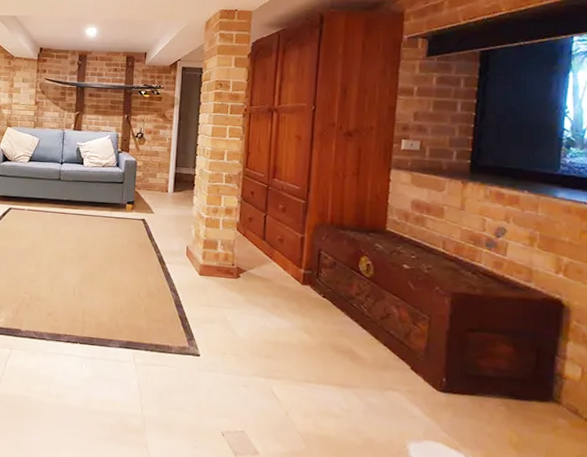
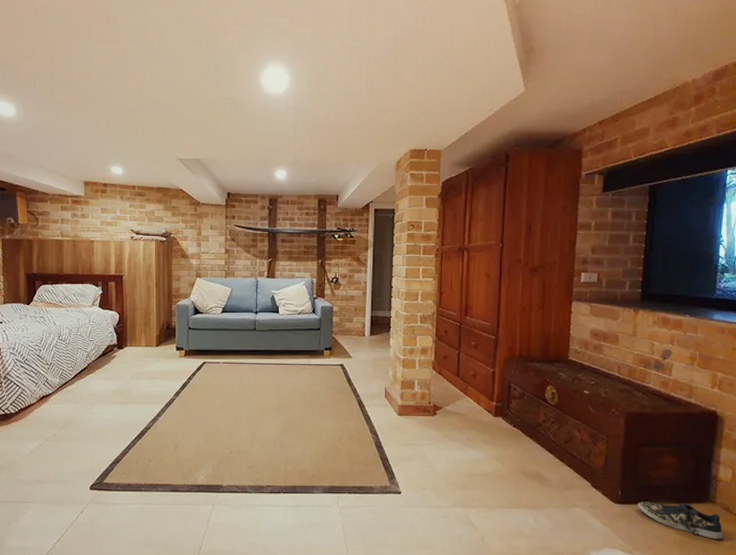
shoe: none [465,392,571,446] -> present [637,502,724,539]

